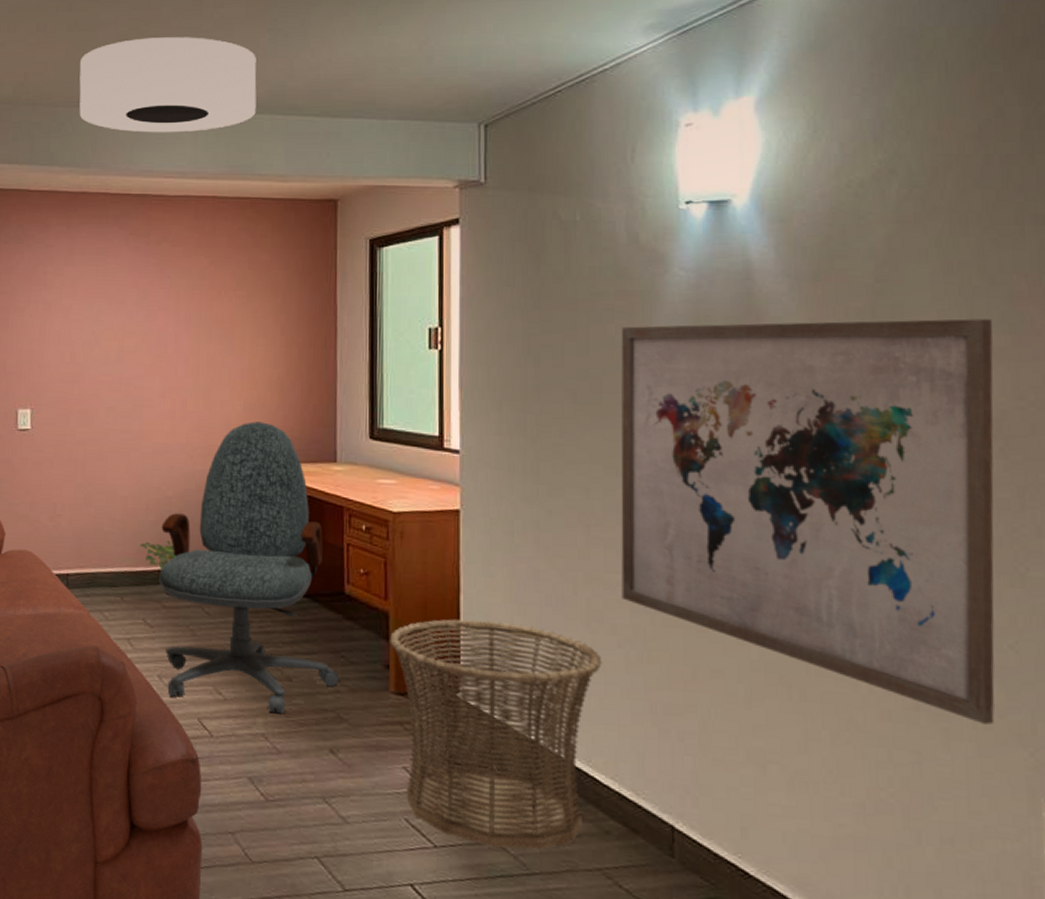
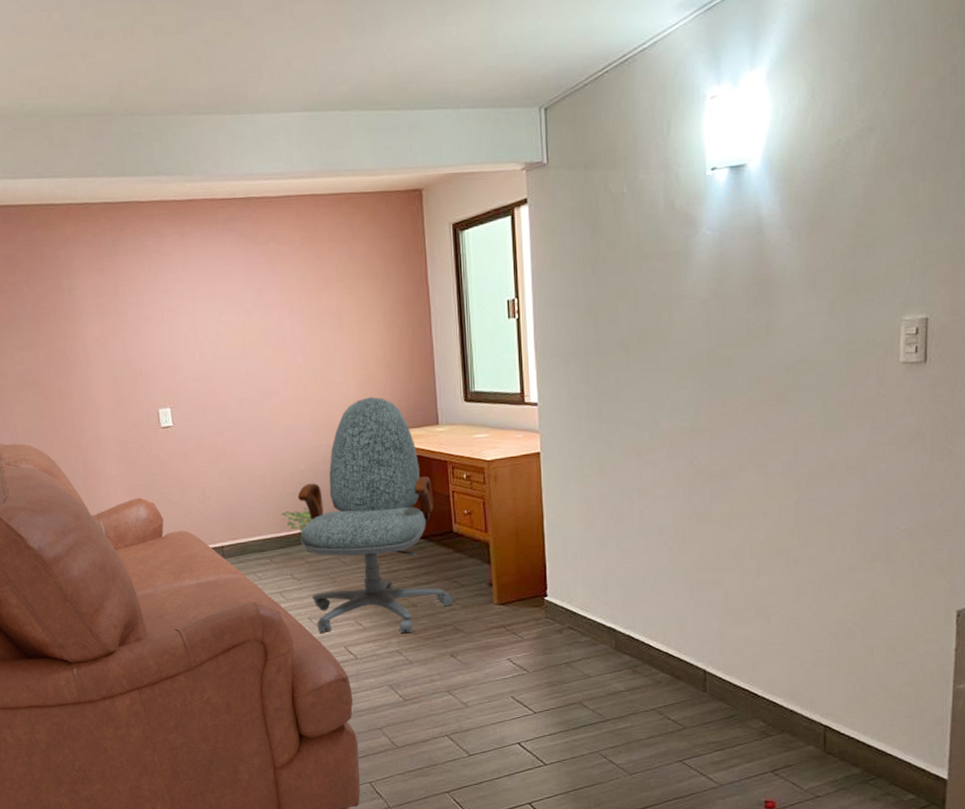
ceiling light: present [79,37,257,133] -> none [171,35,342,136]
basket: present [388,619,602,850] -> none [490,537,653,706]
wall art: present [621,318,995,725] -> none [662,251,940,564]

